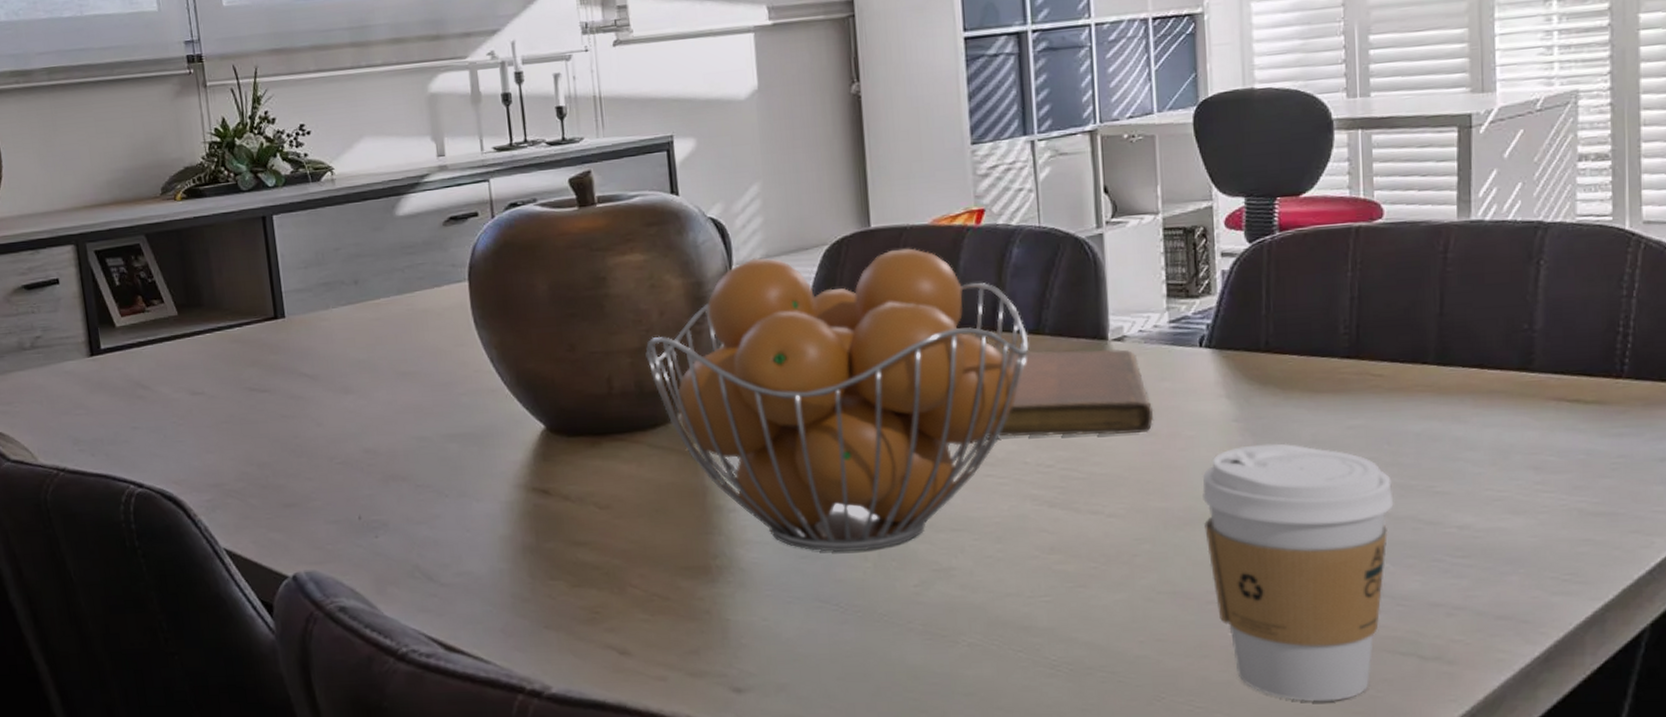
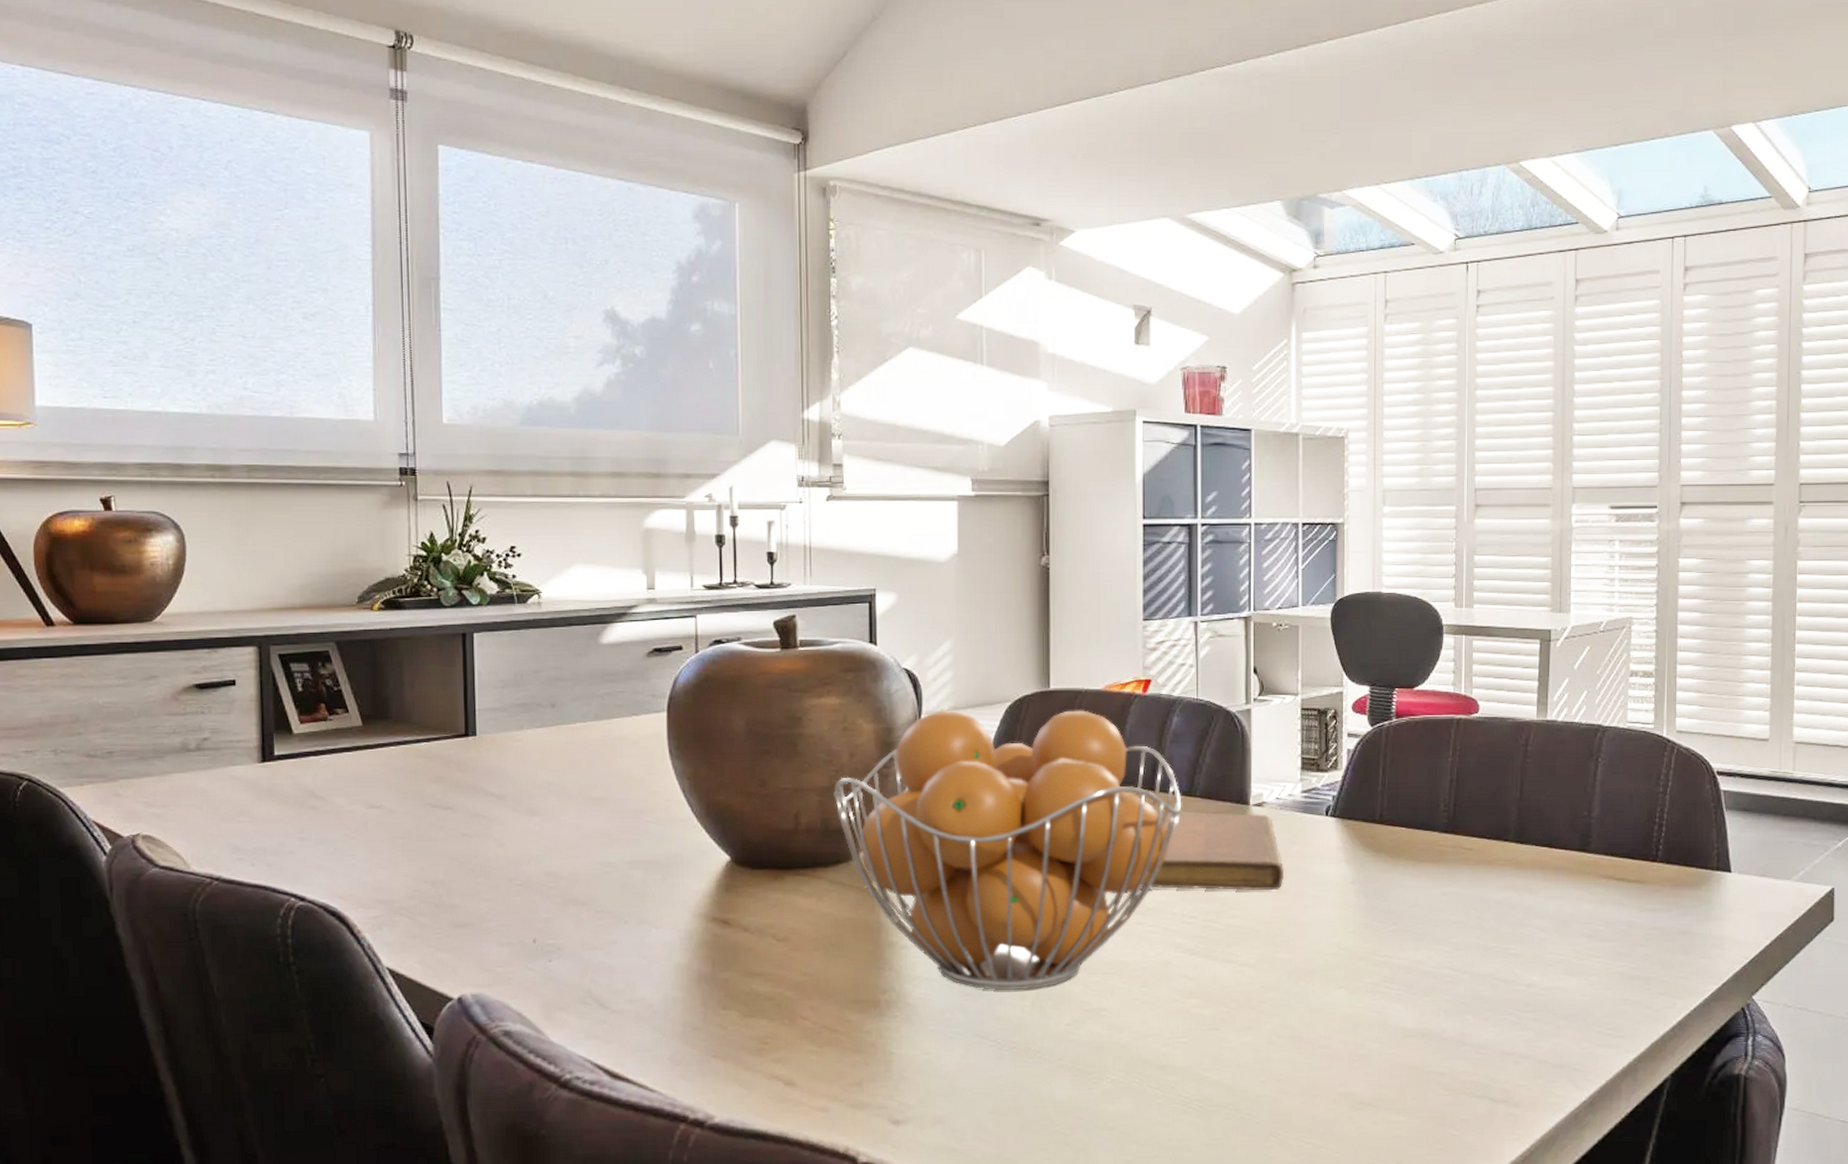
coffee cup: present [1202,443,1394,702] -> none [1322,905,1477,1139]

